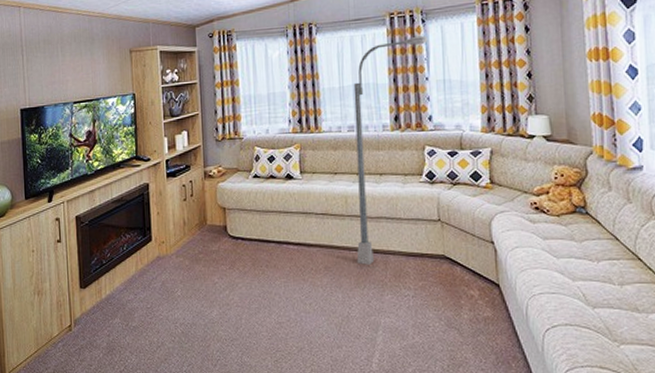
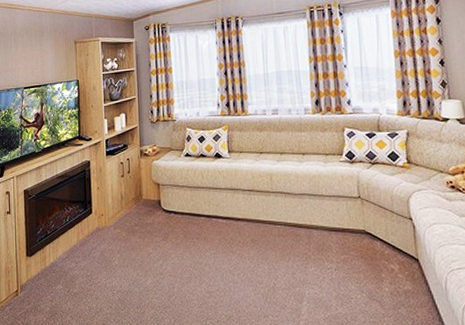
floor lamp: present [353,35,428,265] -> none [277,27,346,239]

